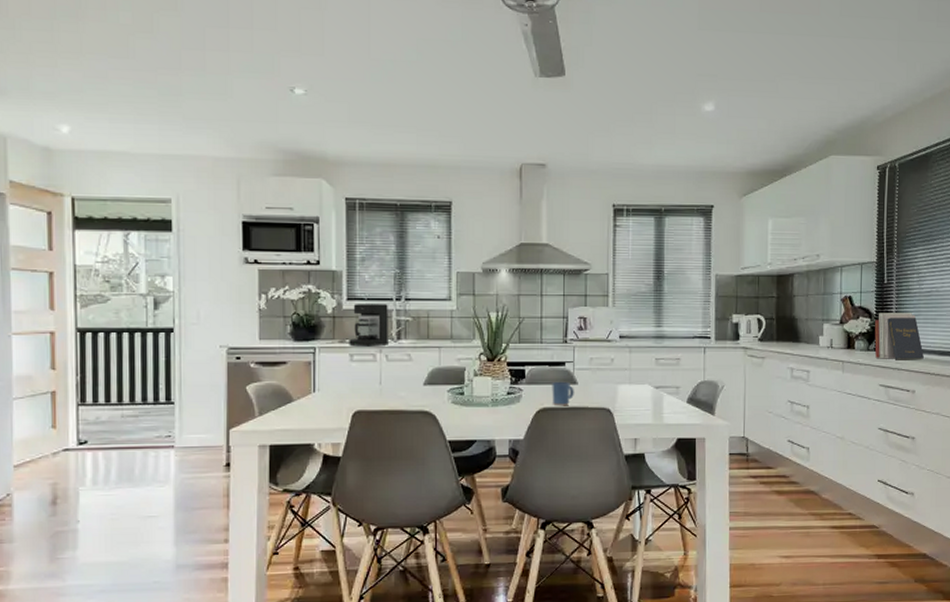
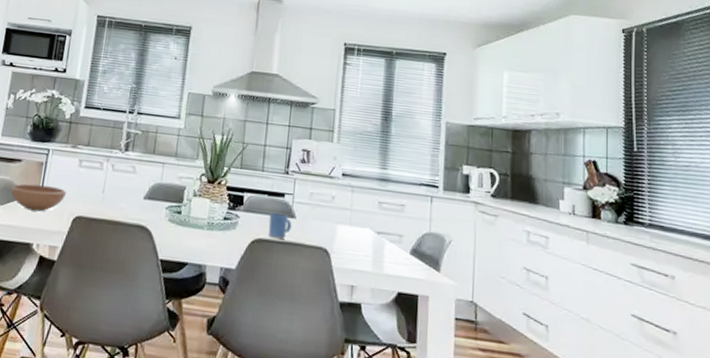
bowl: none [280,385,342,412] -> present [10,184,67,212]
coffee maker: present [349,304,388,347] -> none [80,112,121,155]
books: present [874,312,924,360] -> none [624,182,684,242]

